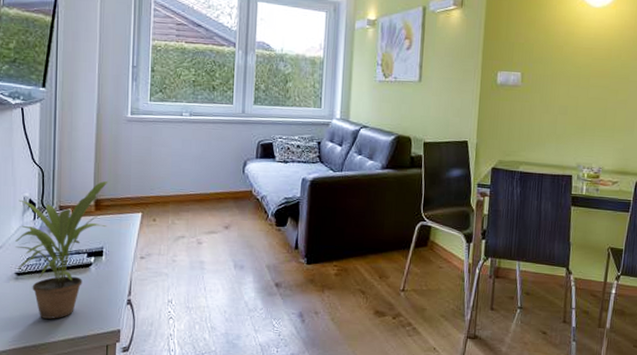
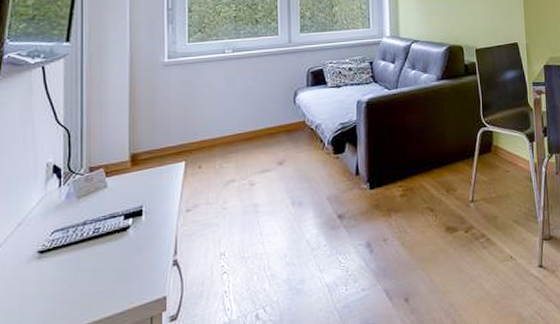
potted plant: present [15,180,118,319] -> none [37,132,157,299]

